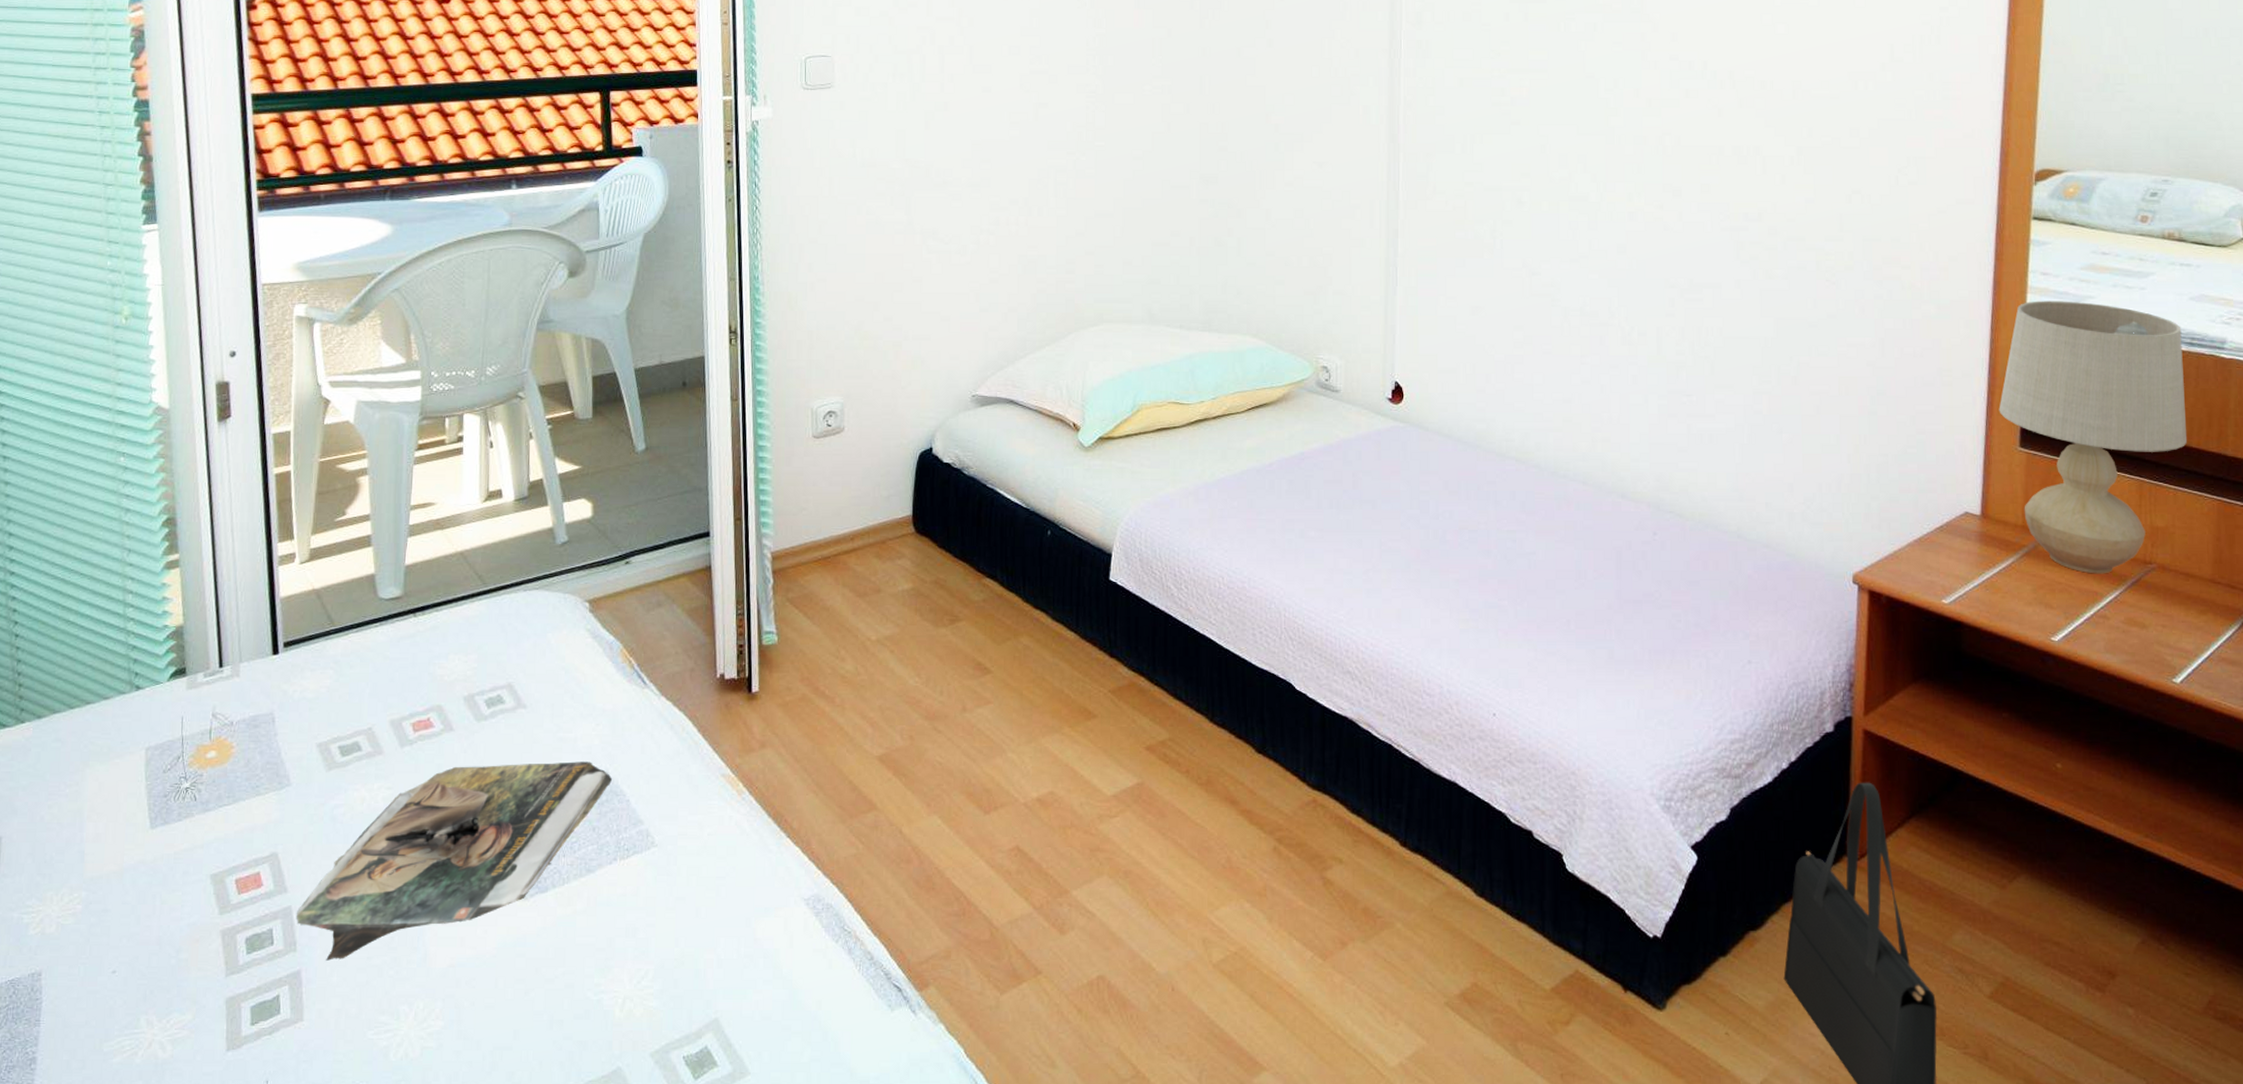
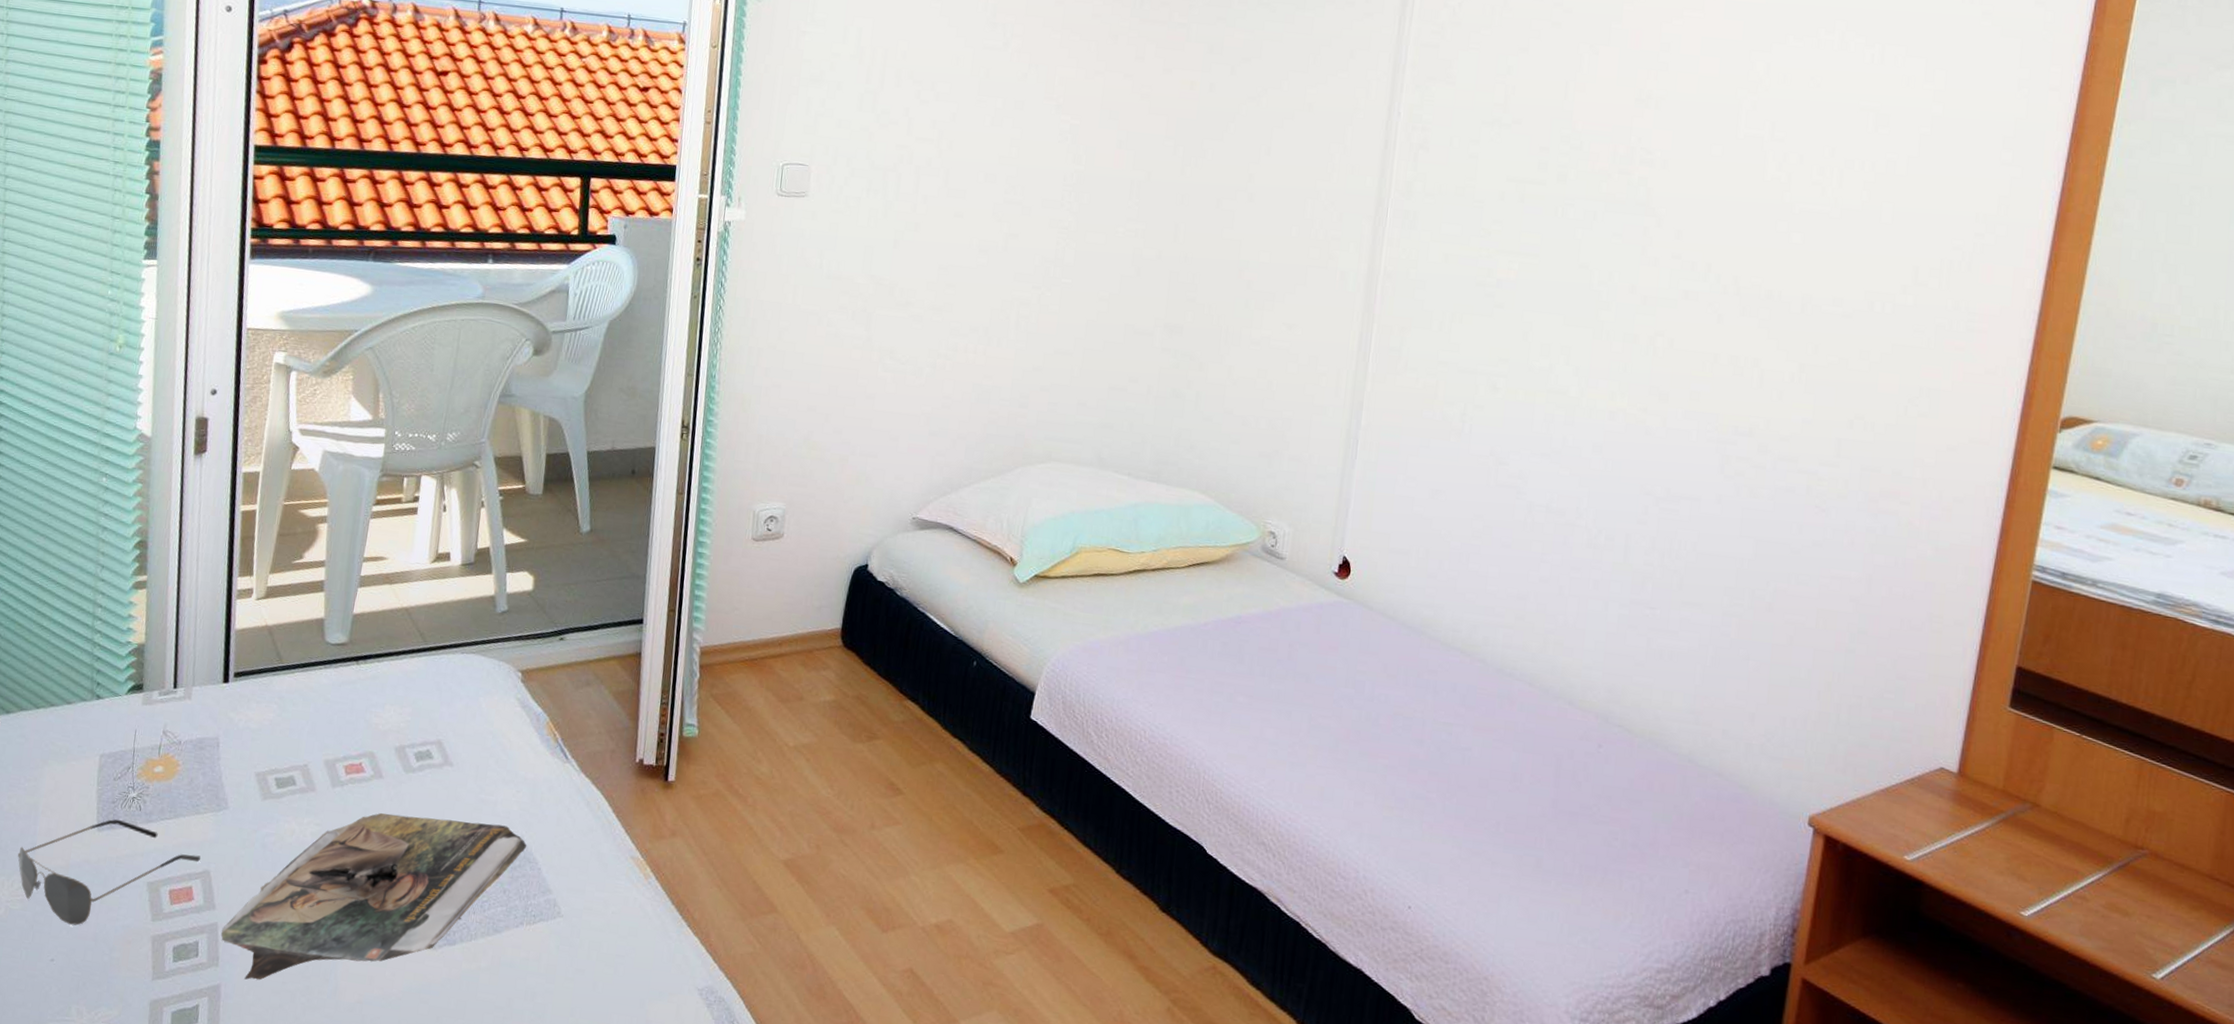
sunglasses: none [65,813,266,932] -> present [18,819,201,926]
table lamp: present [1998,300,2187,574] -> none [1990,555,2207,853]

